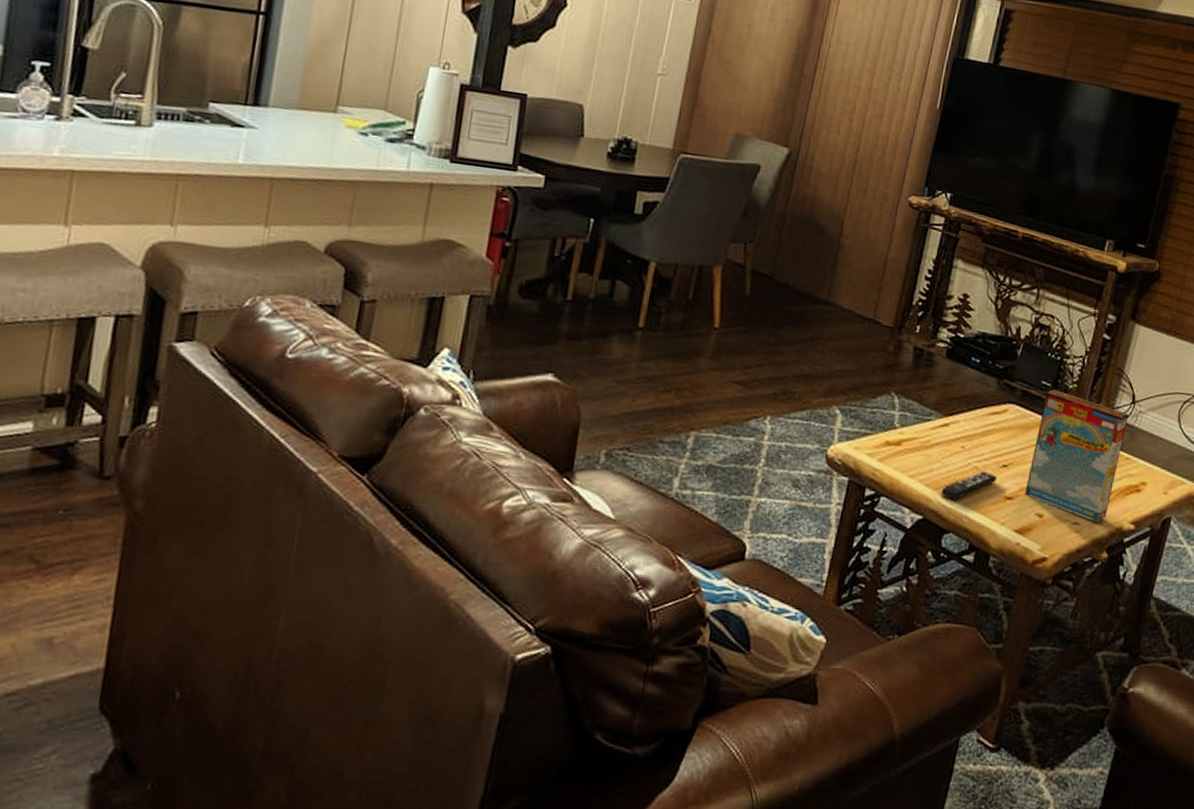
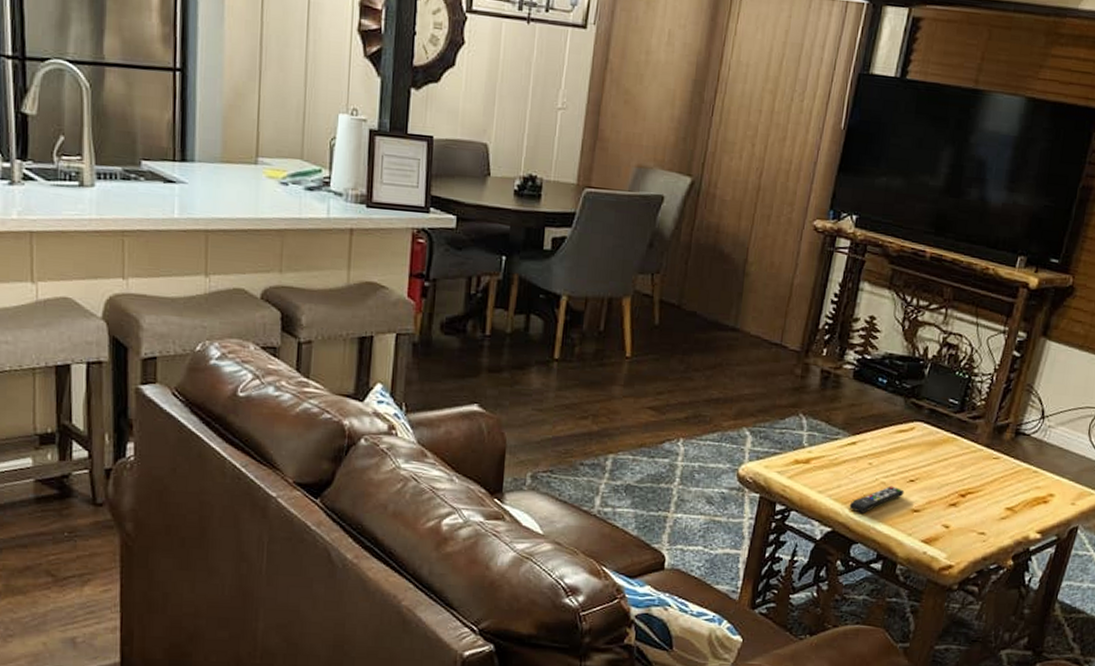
cereal box: present [1025,389,1129,523] -> none [931,407,1038,533]

